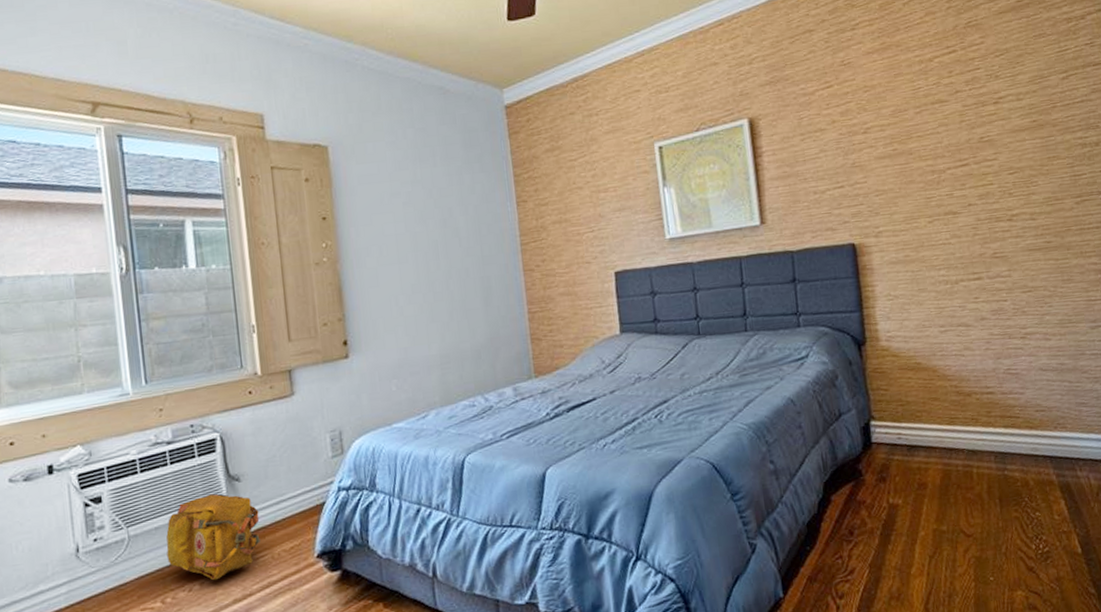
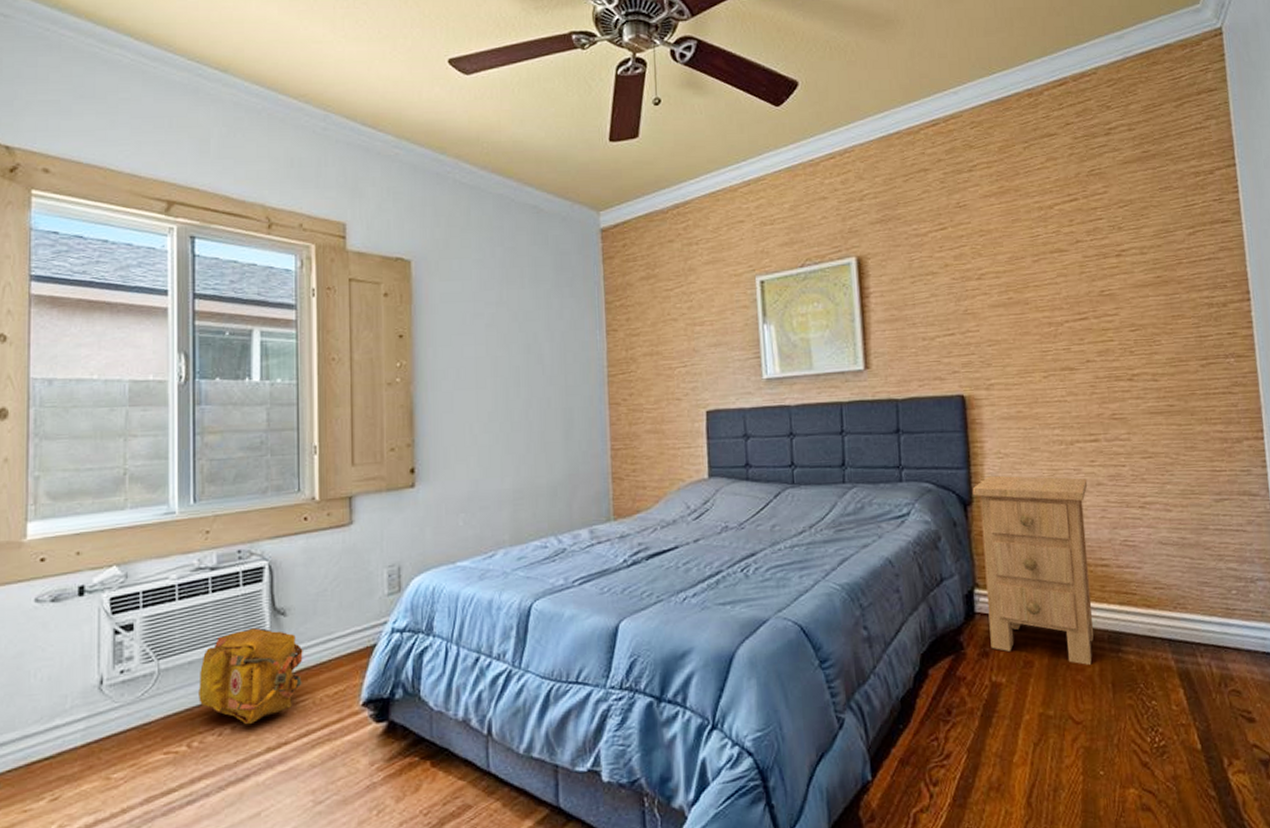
nightstand: none [865,314,982,484] -> present [972,475,1094,665]

